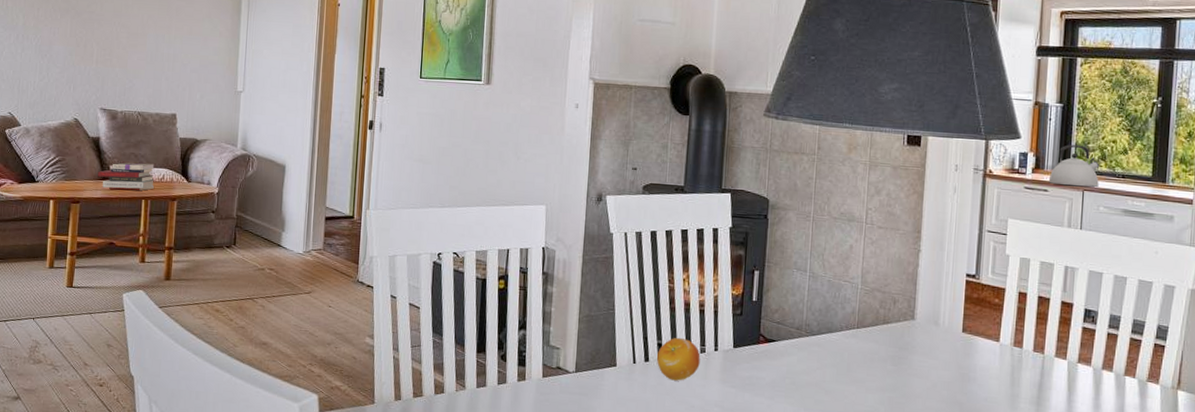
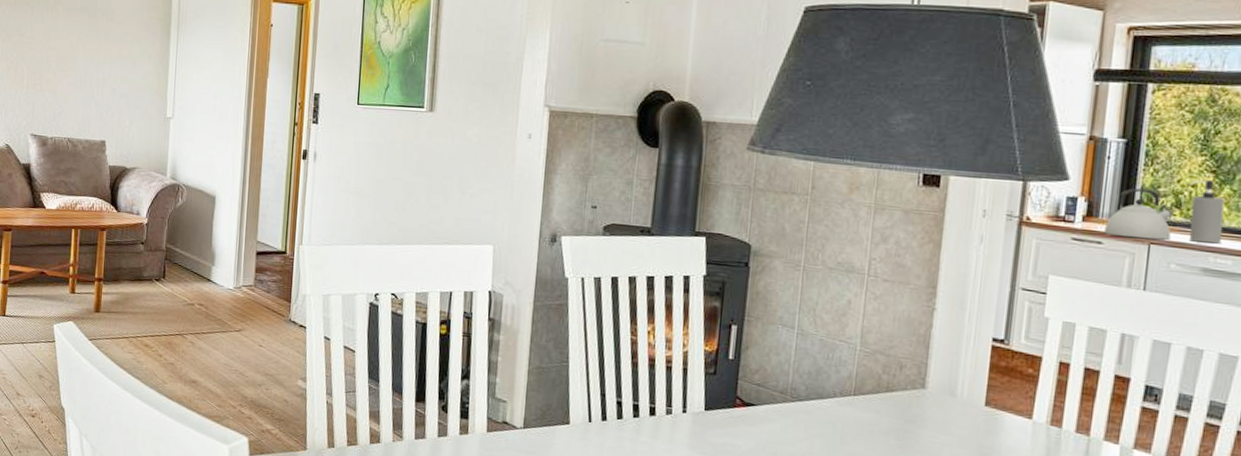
books: present [98,162,154,191] -> none [29,190,84,220]
fruit: present [656,337,700,381] -> none [615,395,666,444]
soap dispenser: none [1112,137,1138,189] -> present [1189,180,1225,244]

